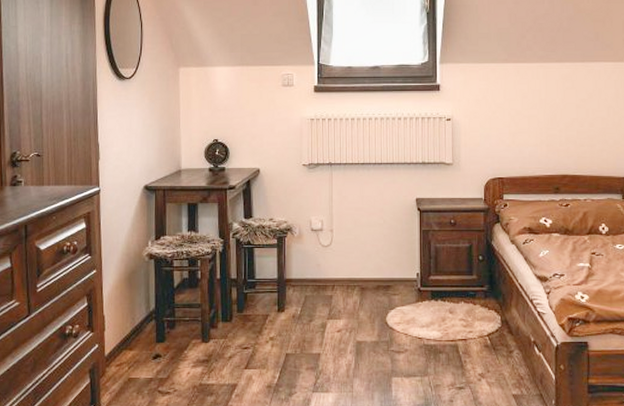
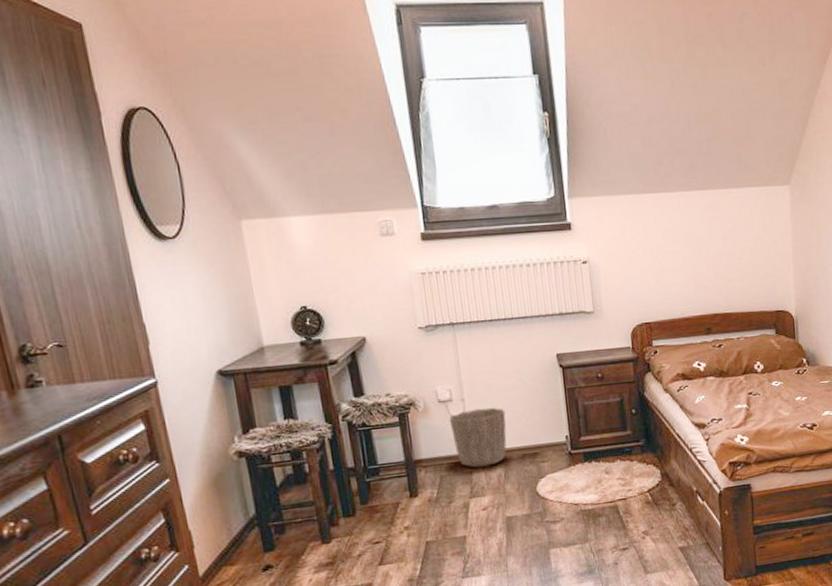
waste basket: none [318,240,366,292] -> present [449,408,507,468]

